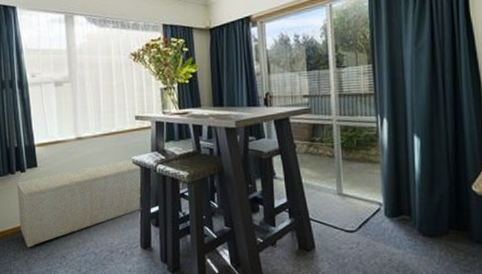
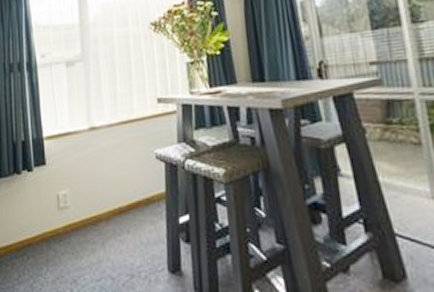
storage bench: present [17,159,183,248] -> none [23,152,219,268]

